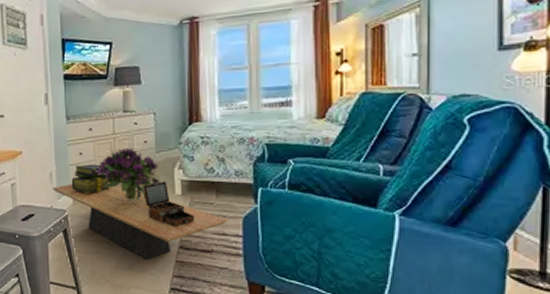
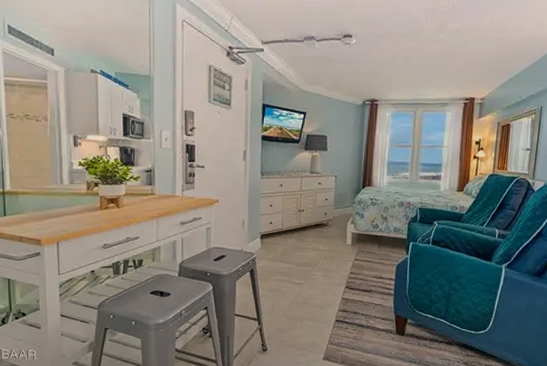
coffee table: present [53,181,228,260] -> none [244,230,385,297]
stack of books: present [71,164,111,194] -> none [261,215,294,240]
bouquet: present [96,147,160,203] -> none [283,203,335,250]
decorative box: present [143,181,194,226] -> none [321,232,359,270]

